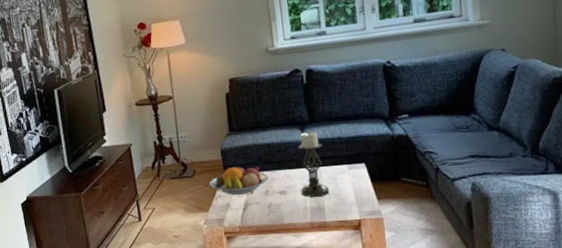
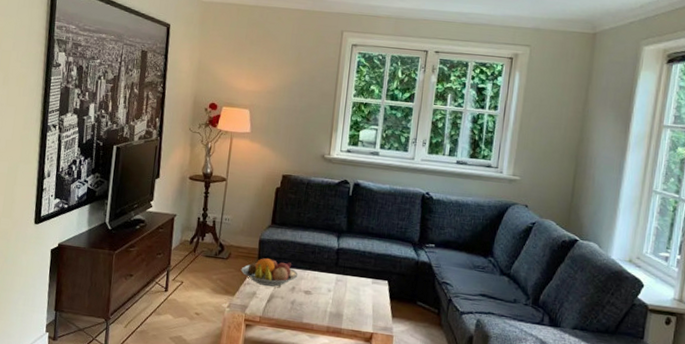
candle holder: present [298,131,330,197] -> none [324,239,354,304]

